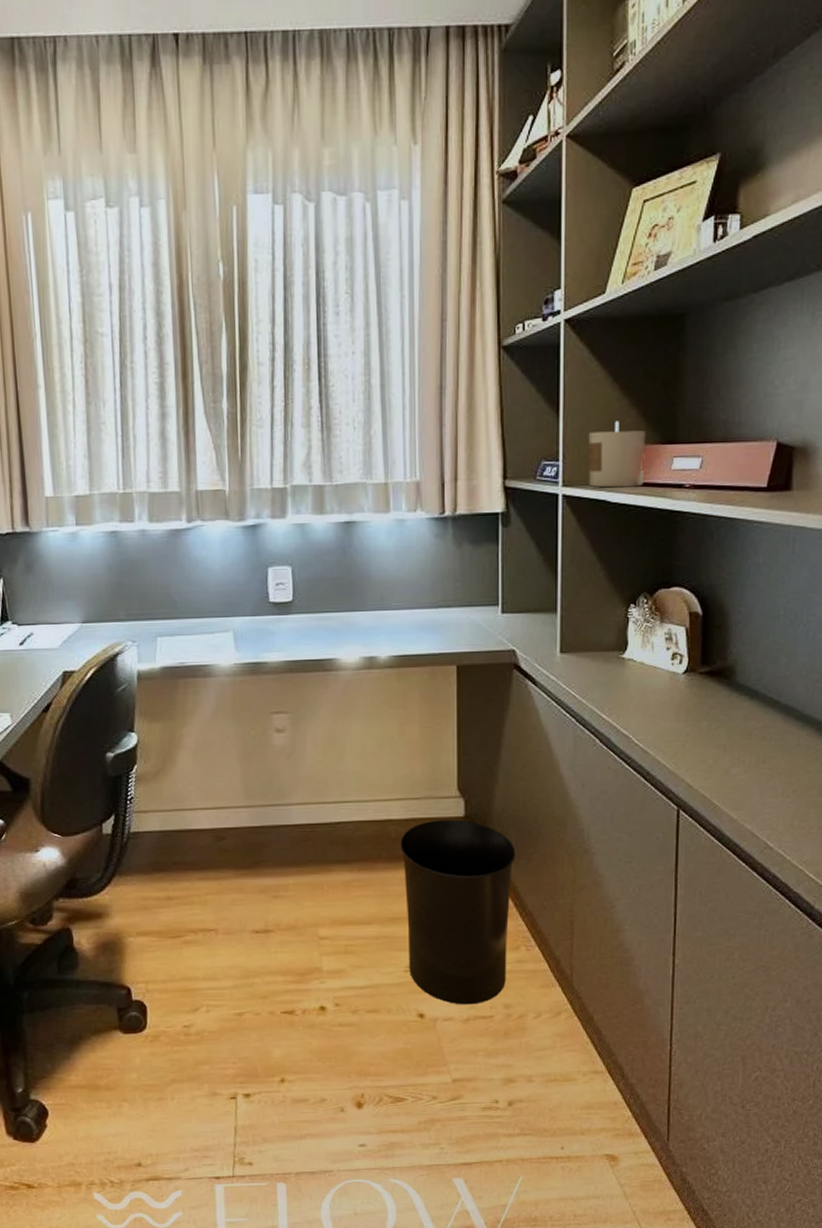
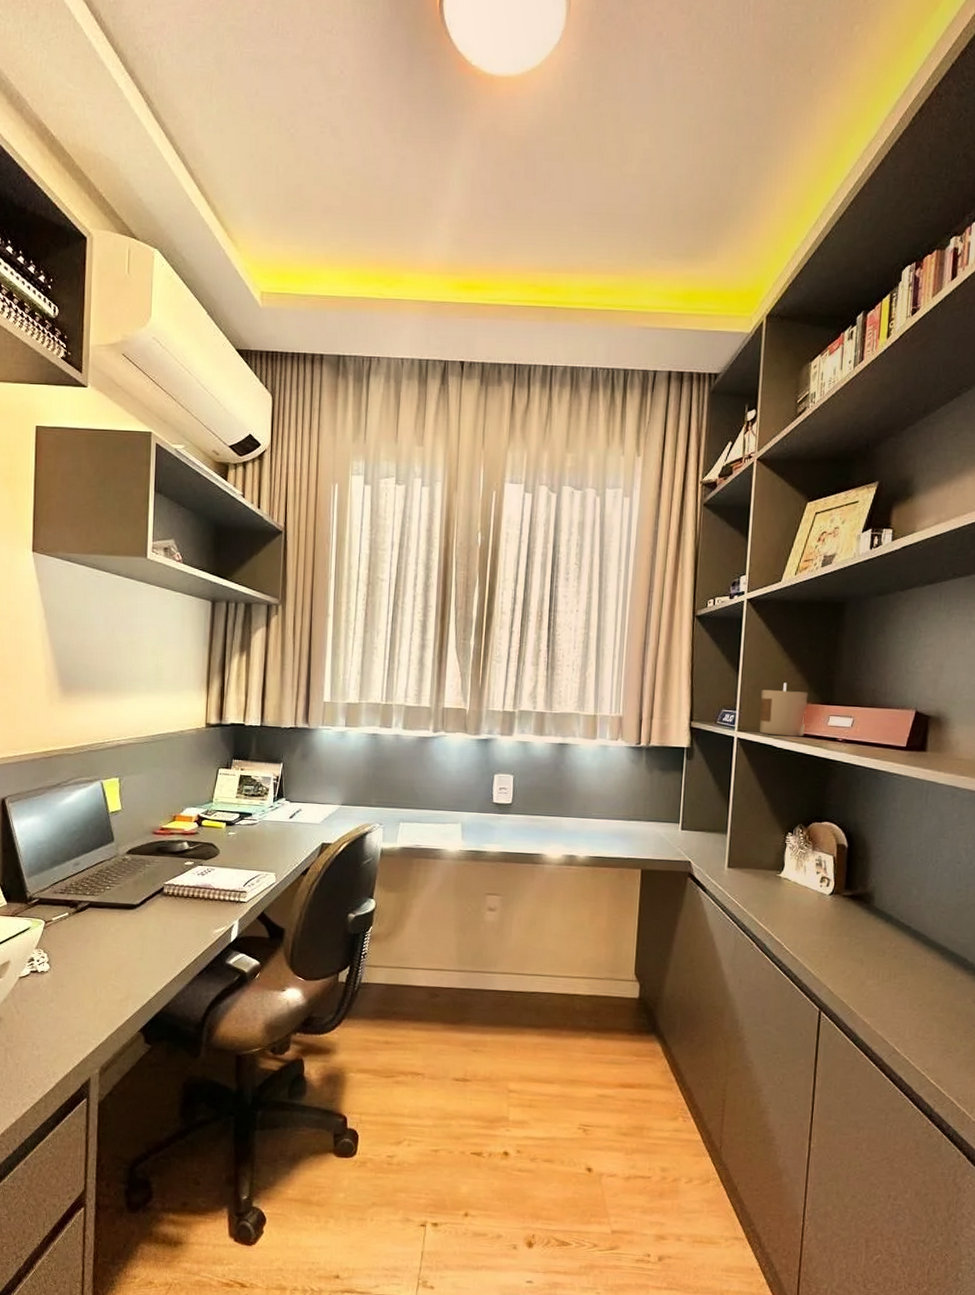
waste bin: present [400,819,516,1005] -> none [582,998,680,1165]

